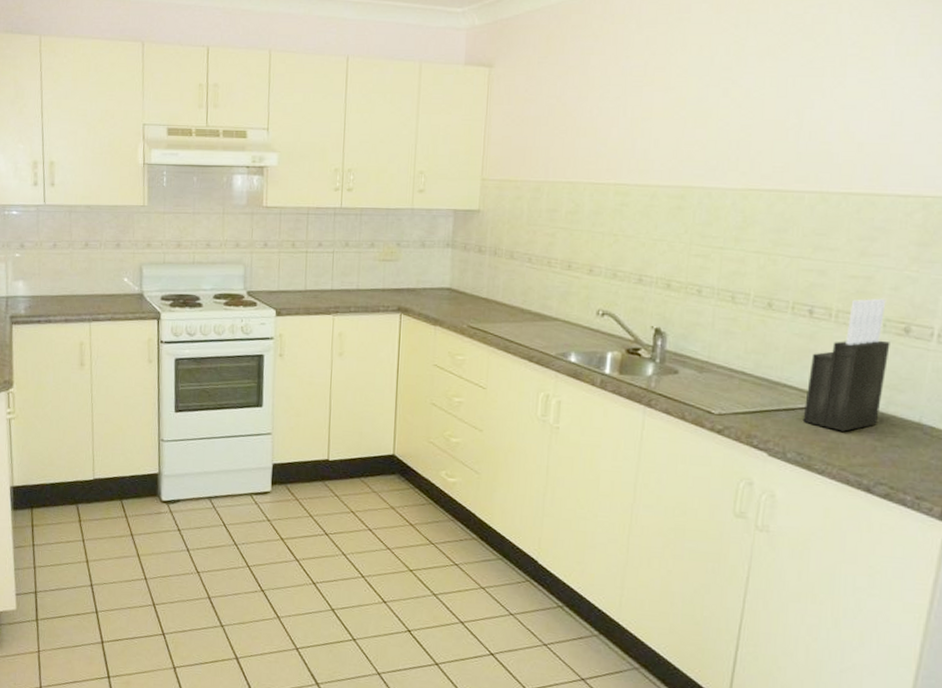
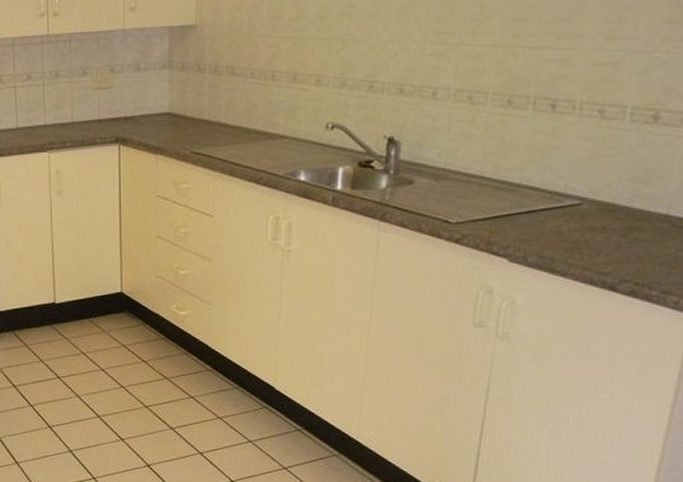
knife block: present [802,298,890,432] -> none [544,84,638,230]

